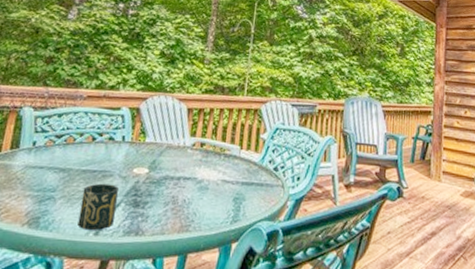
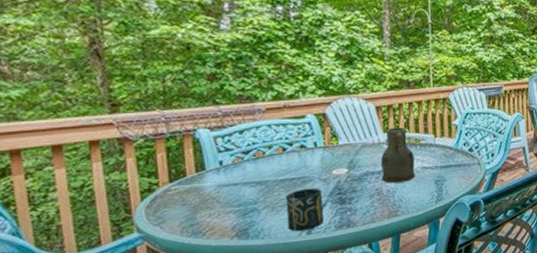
pitcher: none [179,132,217,194] -> present [380,127,415,183]

